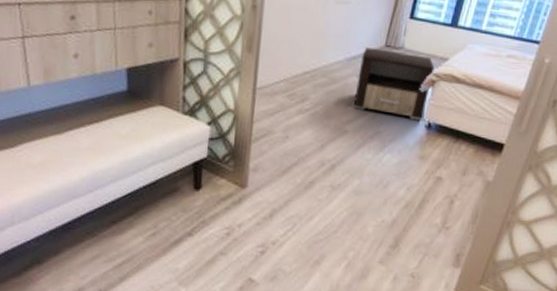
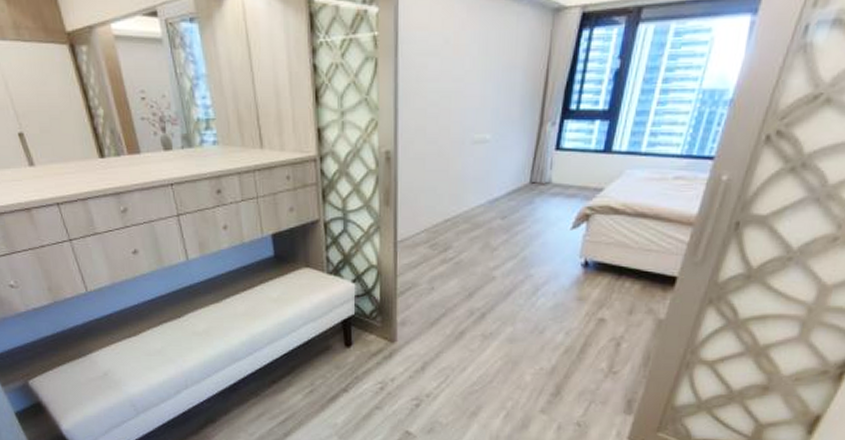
nightstand: present [353,47,435,120] -> none [499,186,588,259]

